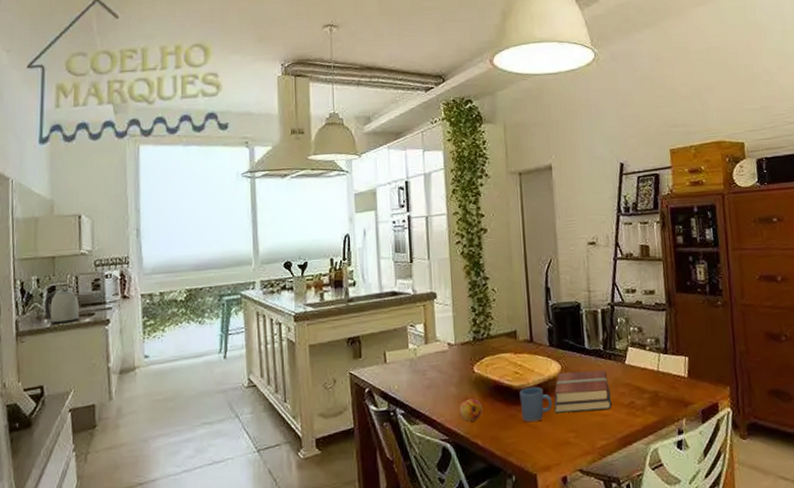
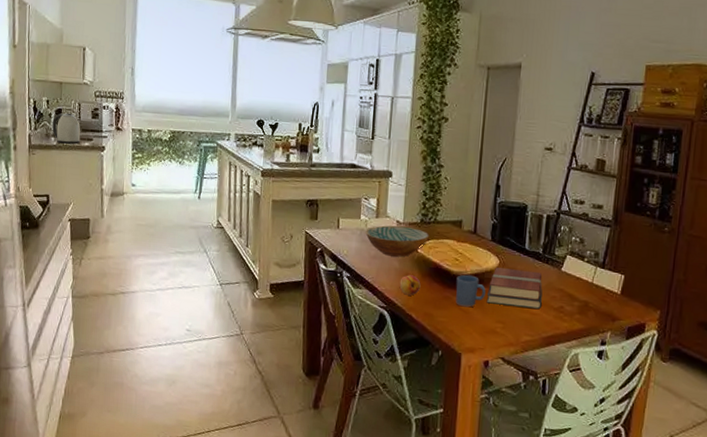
bowl: none [416,347,485,383] -> present [365,225,430,257]

